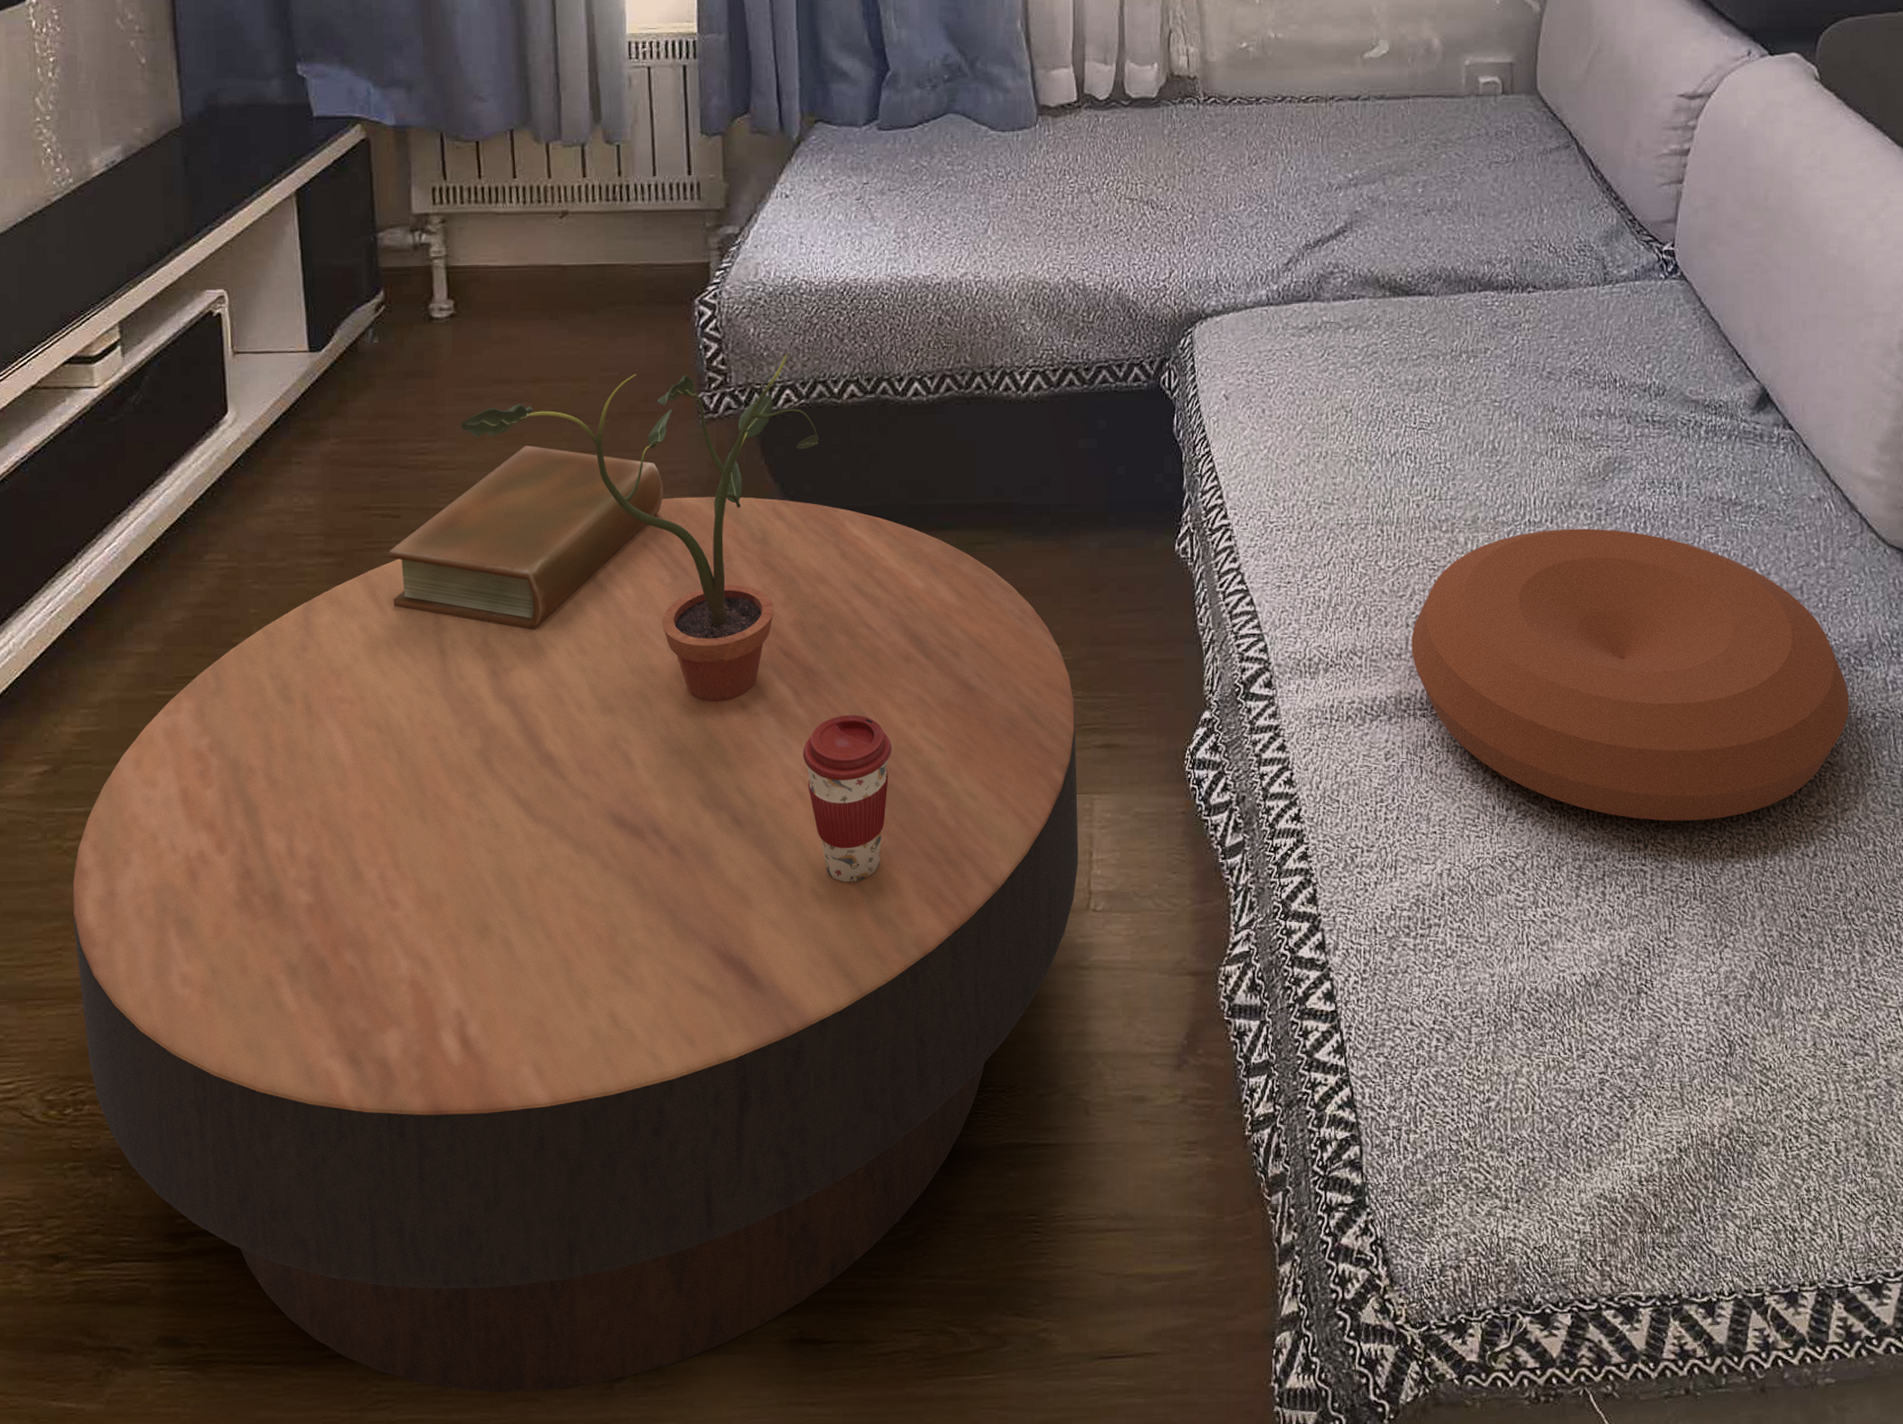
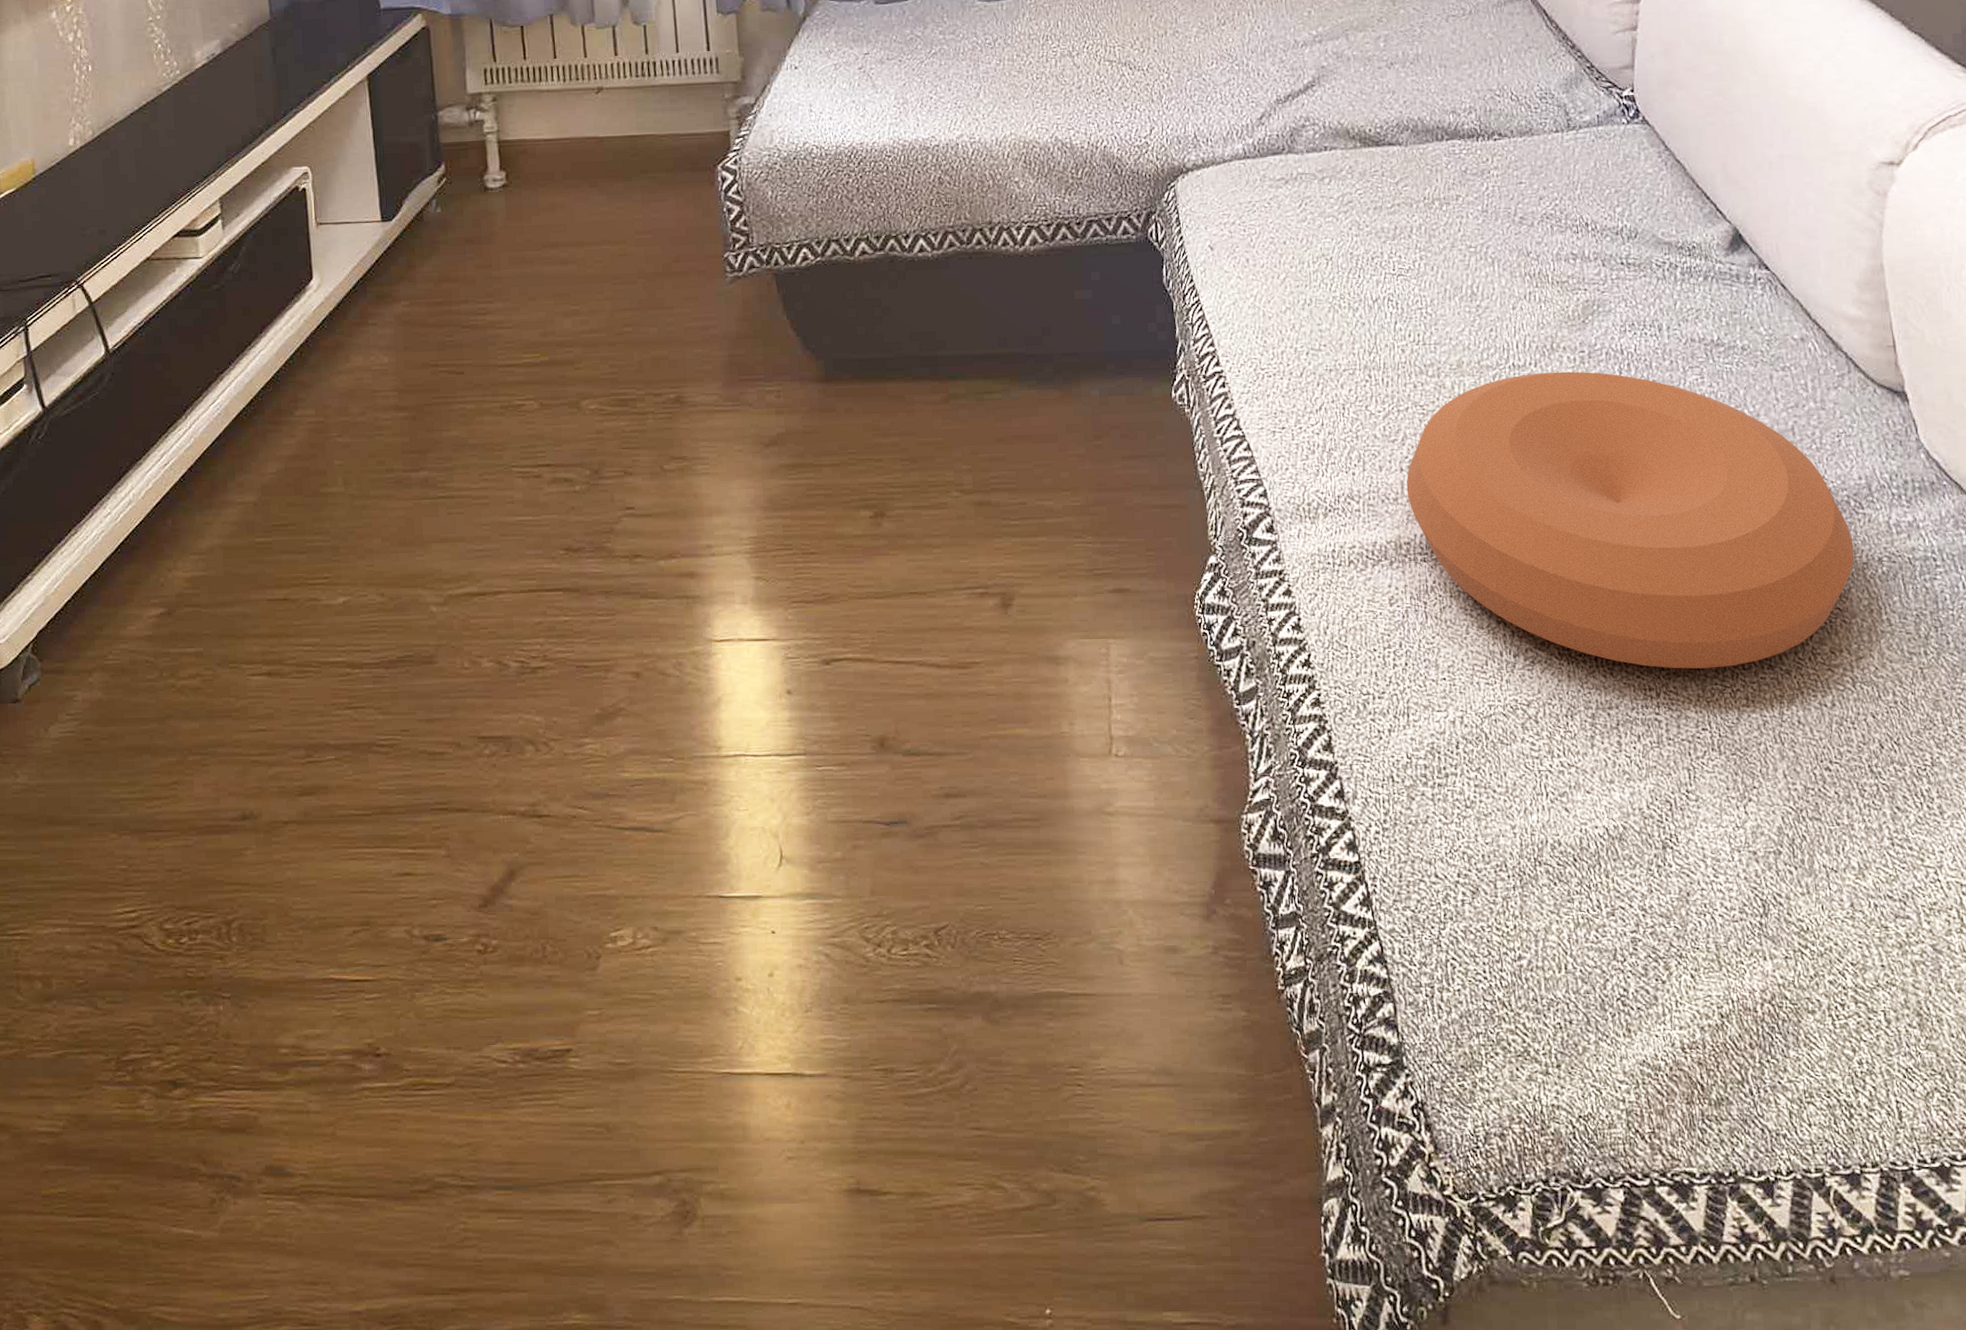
coffee table: present [72,496,1079,1392] -> none [185,350,1099,1234]
book: present [389,445,664,630] -> none [455,304,697,479]
potted plant: present [461,354,819,702] -> none [515,214,835,548]
coffee cup: present [802,714,892,883] -> none [833,559,916,726]

